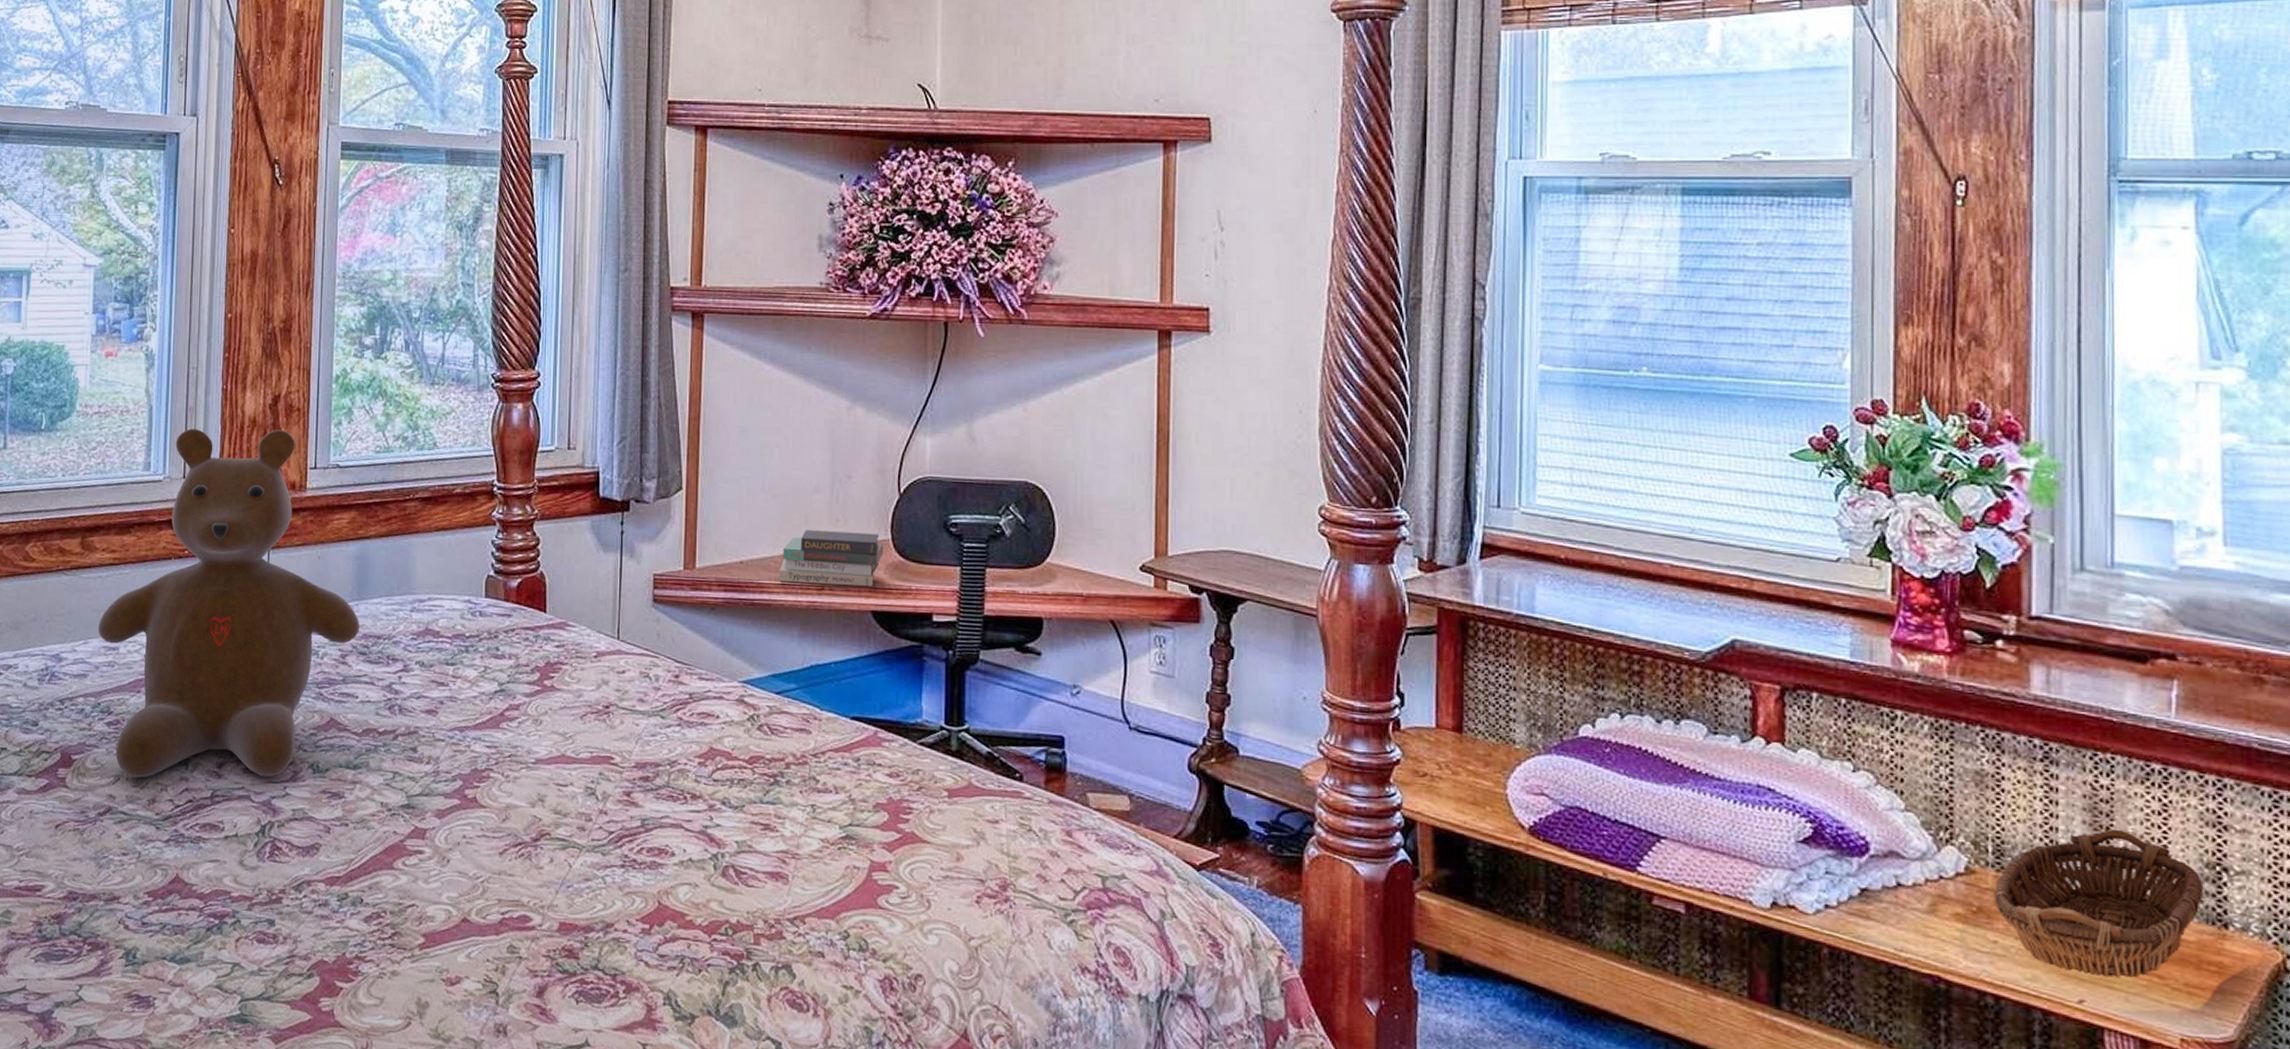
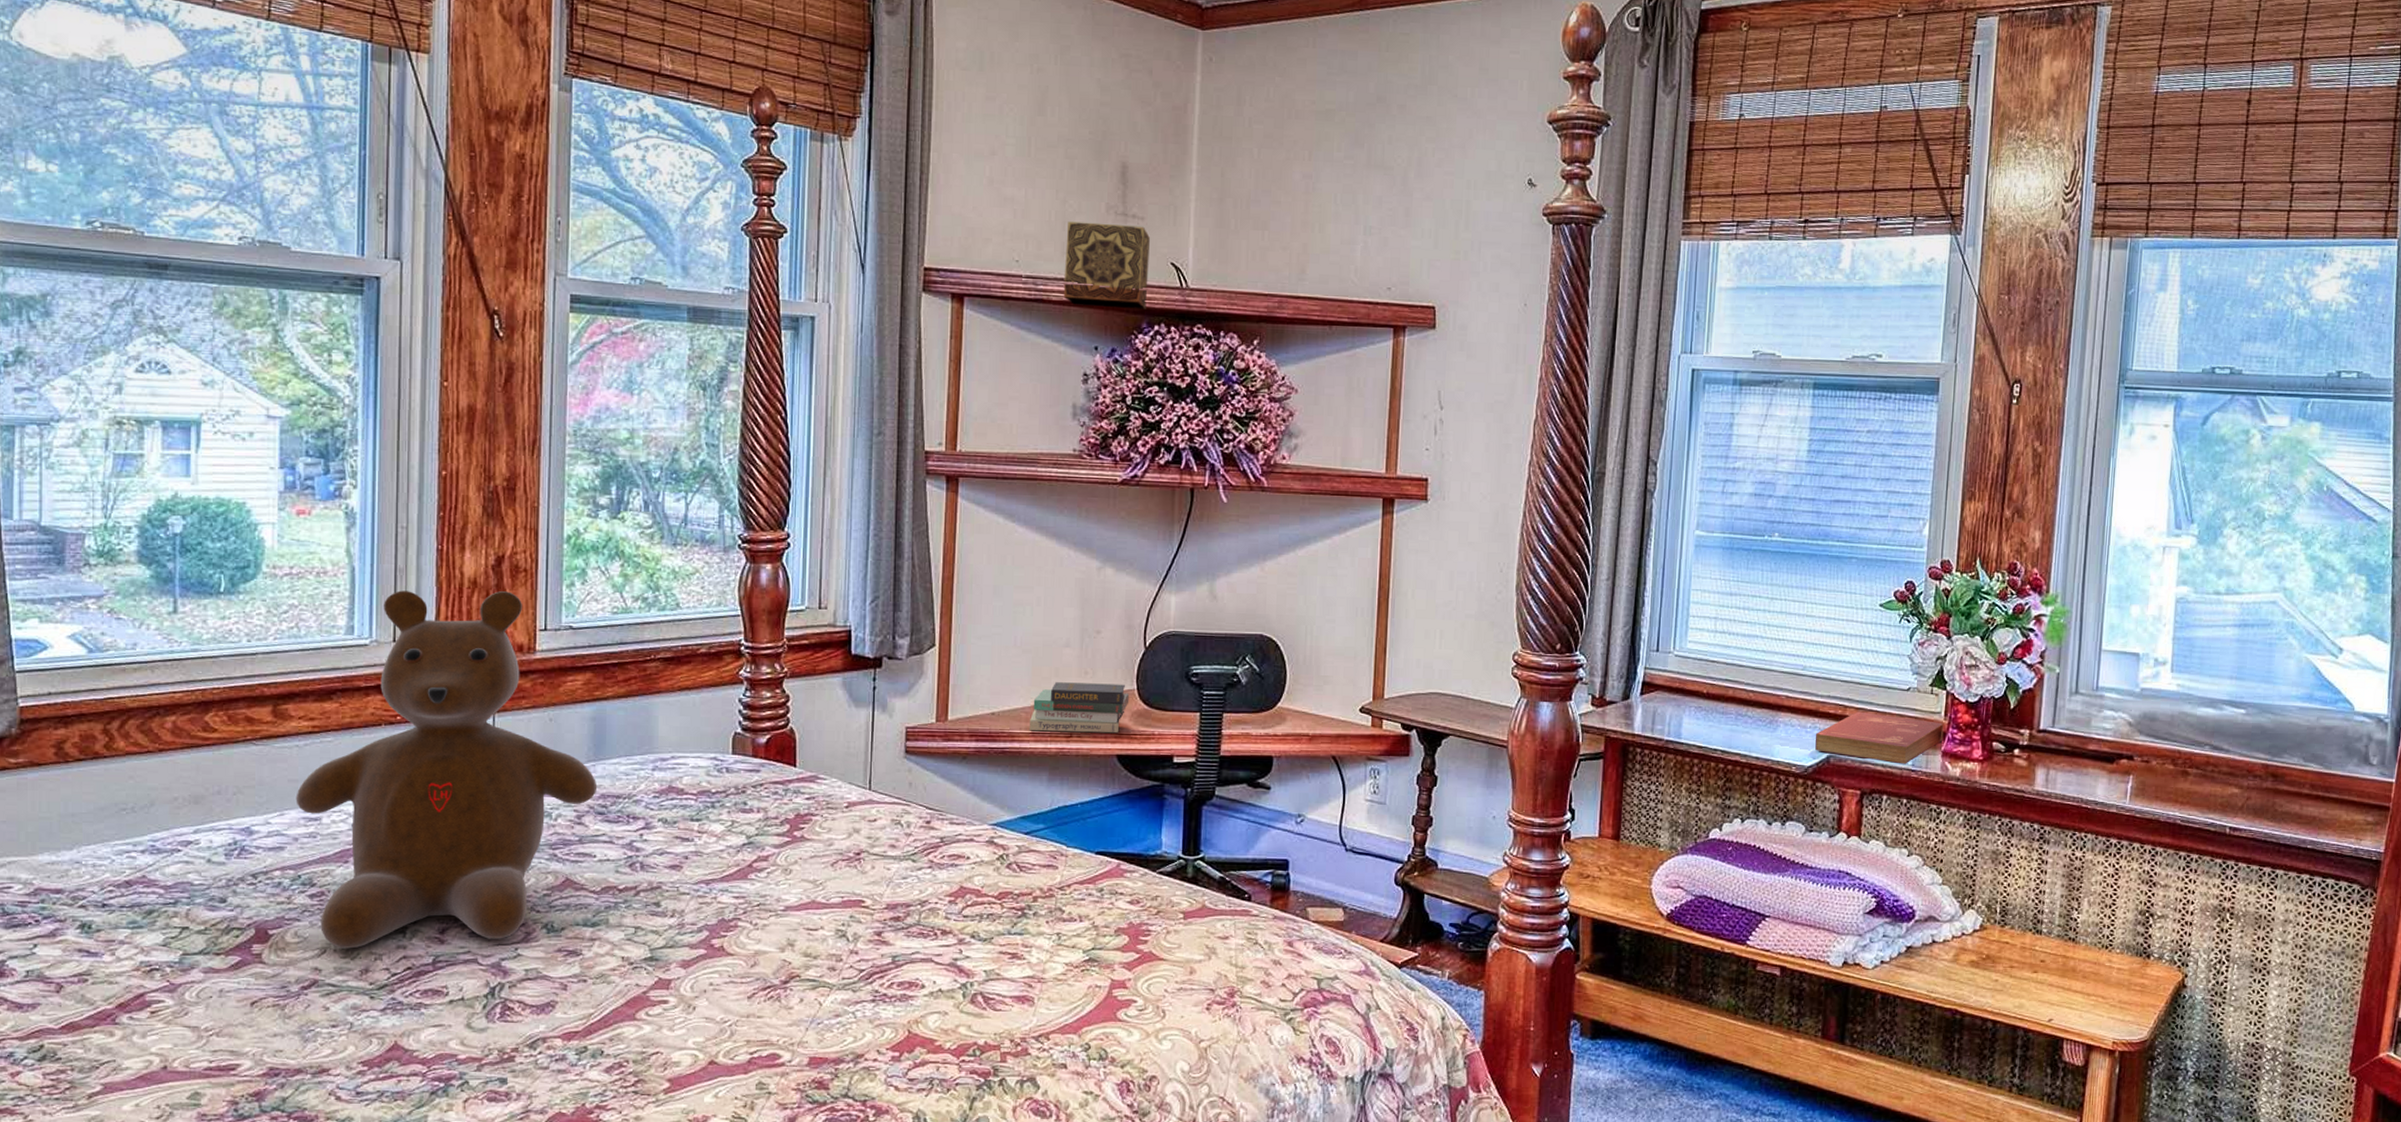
decorative box: none [807,47,895,134] -> present [1063,221,1150,310]
book: none [1713,586,1892,655] -> present [1815,711,1944,764]
basket: present [1993,828,2204,979] -> none [1997,889,2136,1001]

